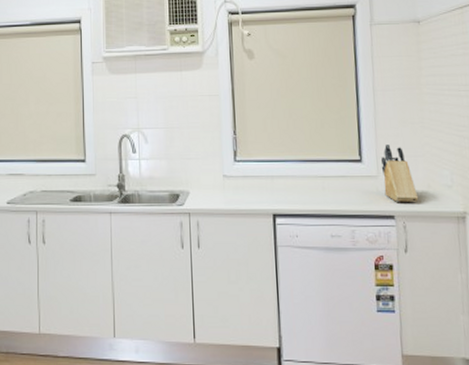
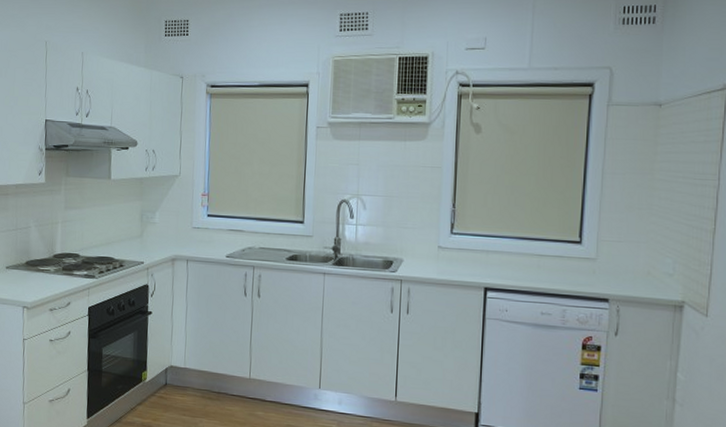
knife block: present [380,143,419,203] -> none [601,227,636,288]

